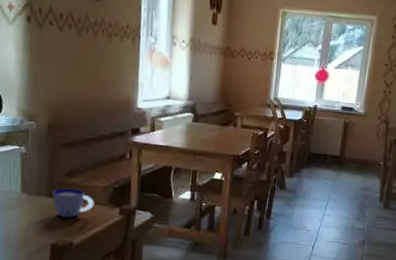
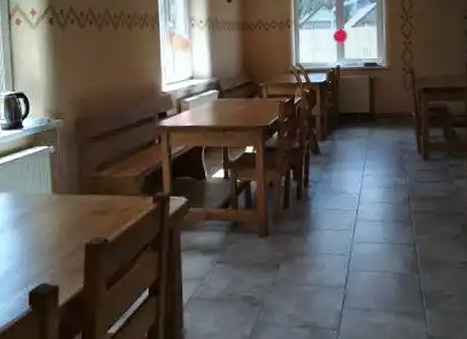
cup: present [52,188,94,218] -> none [83,182,127,214]

